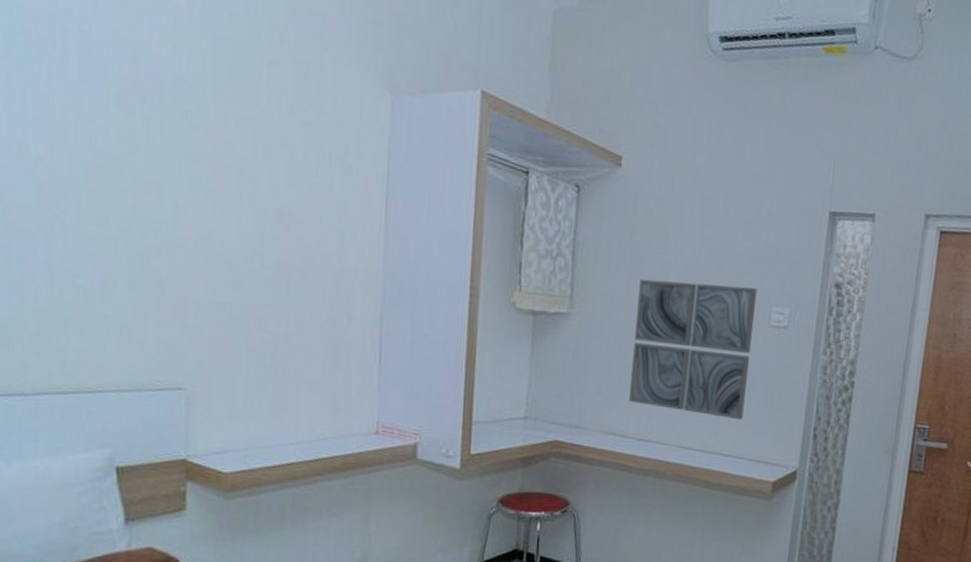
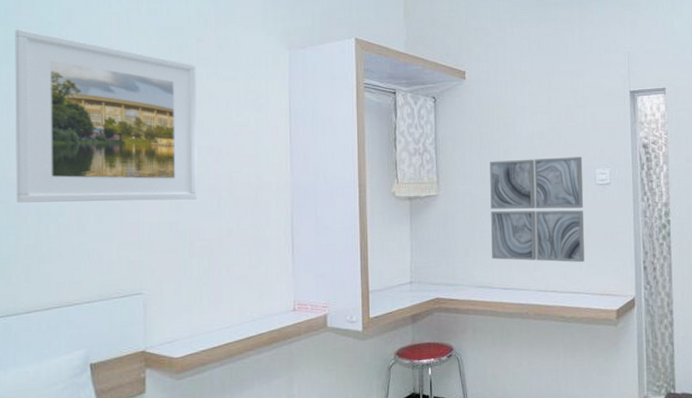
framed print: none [17,12,265,278] -> present [15,29,198,203]

